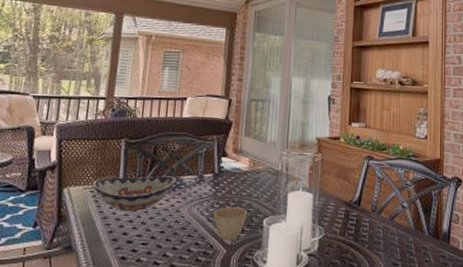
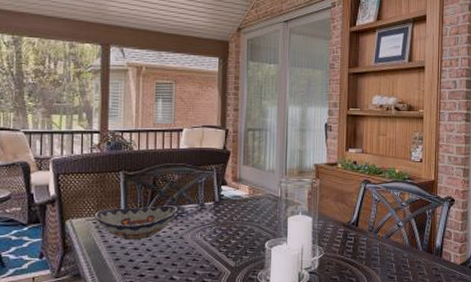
cup: present [213,207,248,241] -> none [216,232,250,263]

